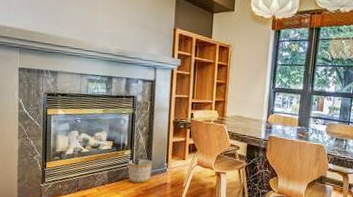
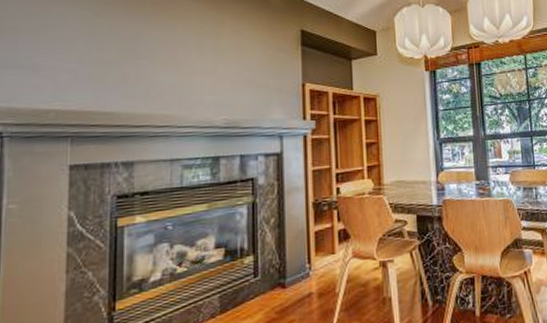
planter: present [128,159,153,183] -> none [250,263,288,304]

